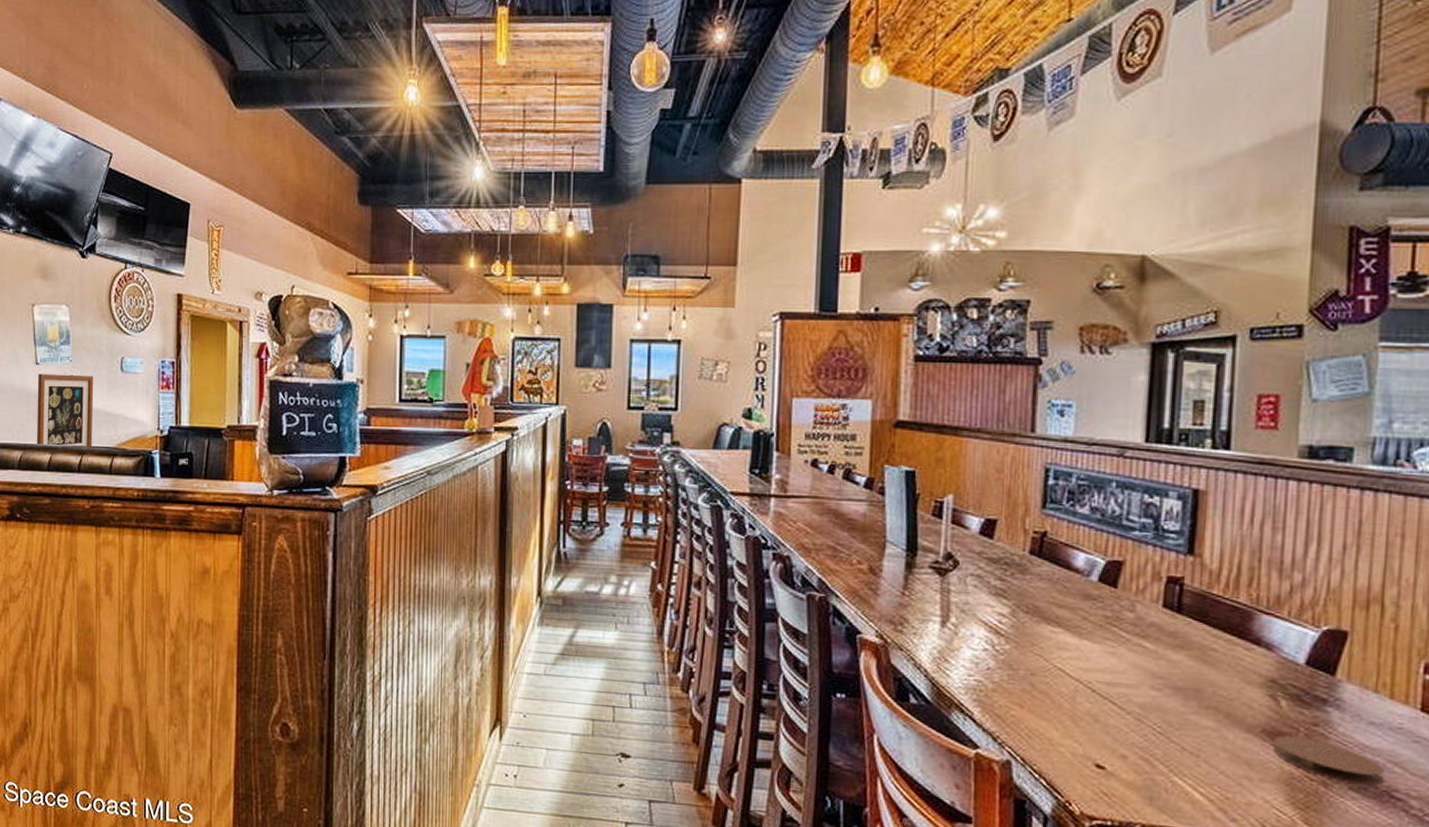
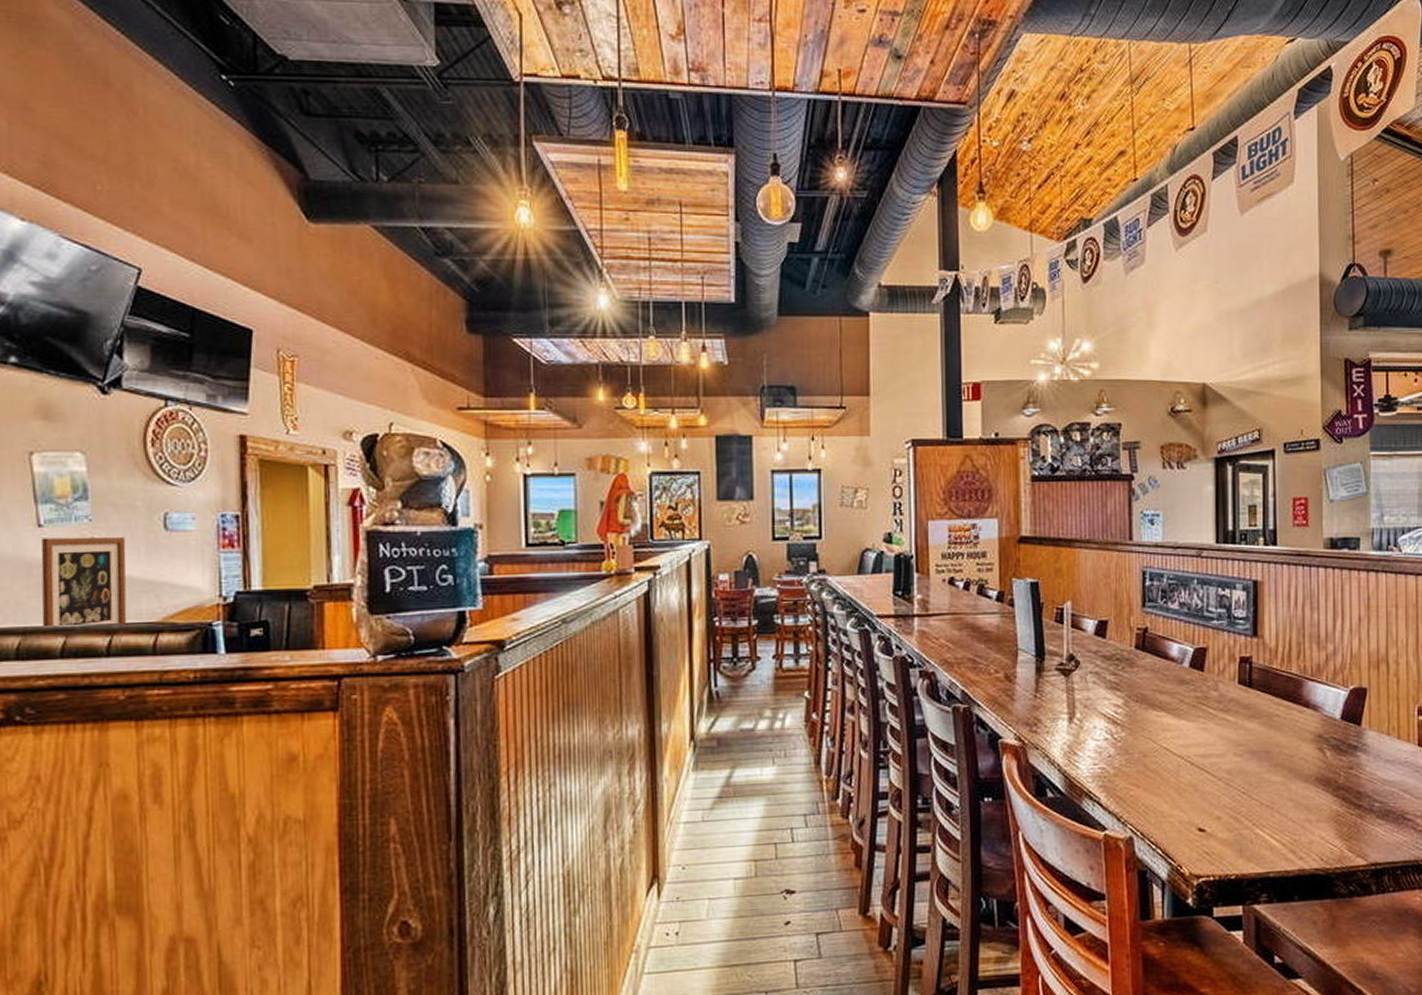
coaster: present [1273,735,1385,786] -> none [1324,780,1399,813]

